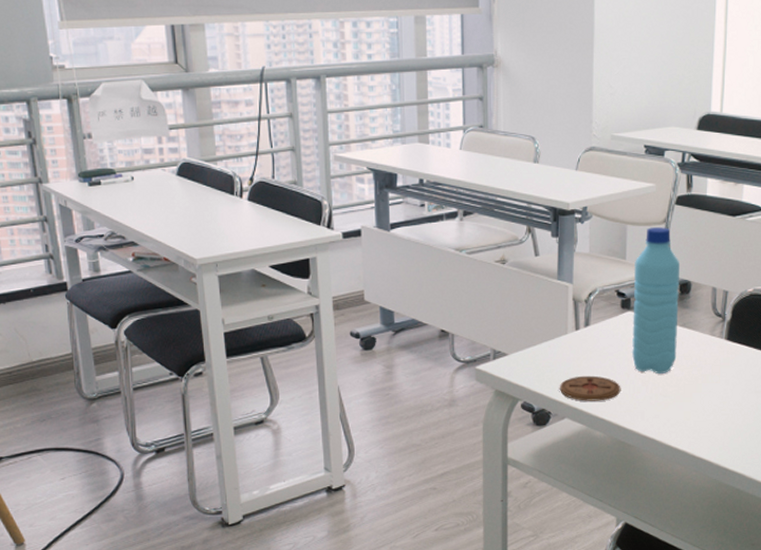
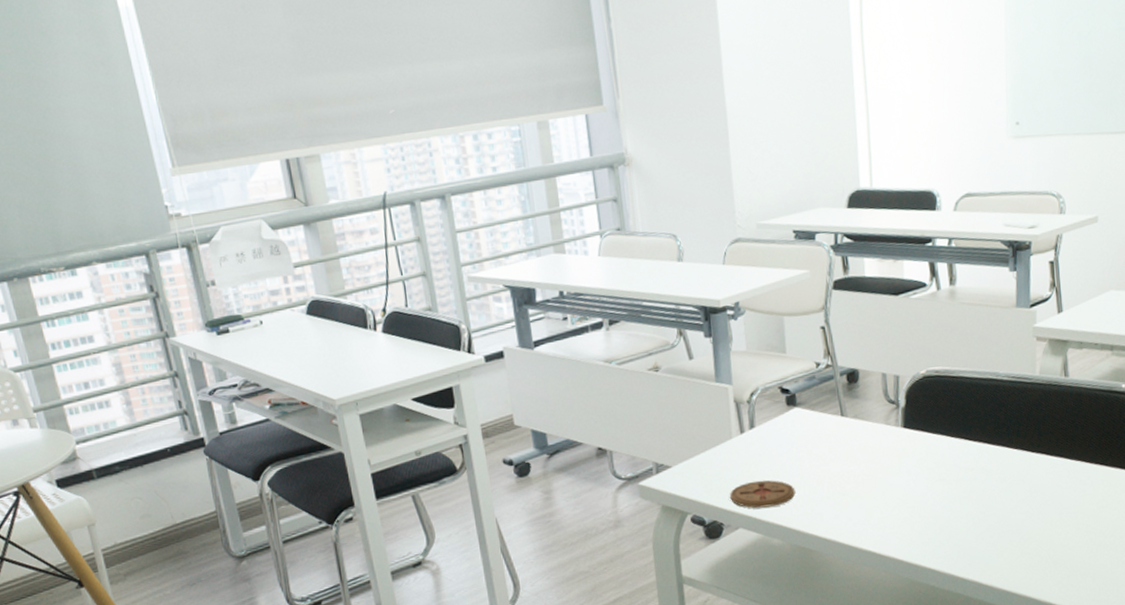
water bottle: present [632,227,679,373] -> none [795,315,851,472]

